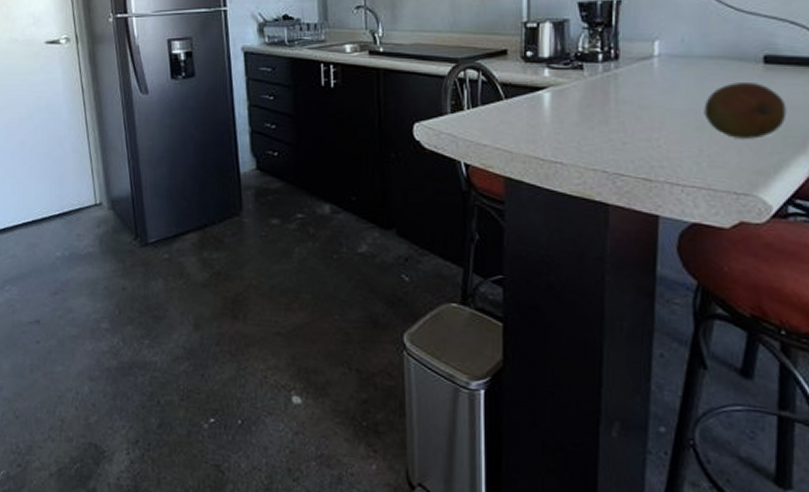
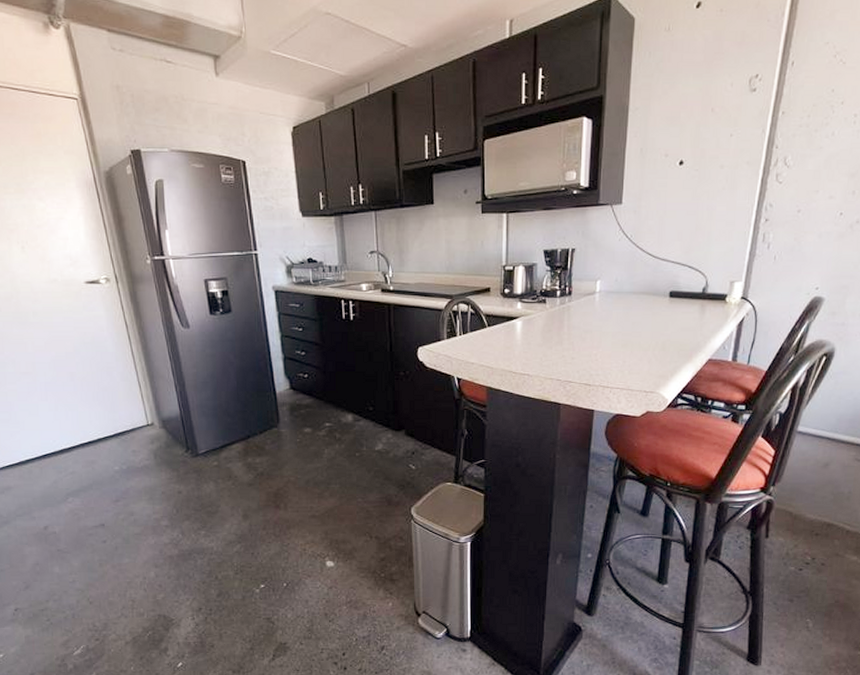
fruit: present [704,83,787,139] -> none [628,312,682,352]

